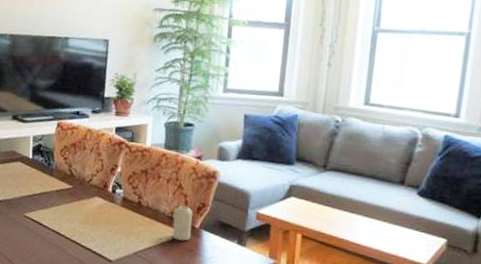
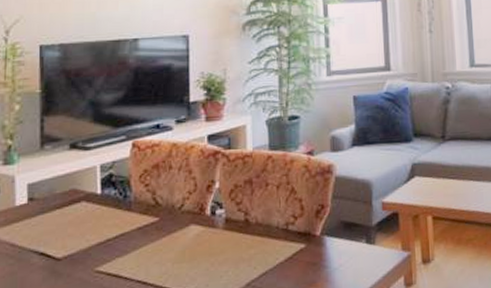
candle: present [172,205,194,241] -> none [289,211,312,256]

